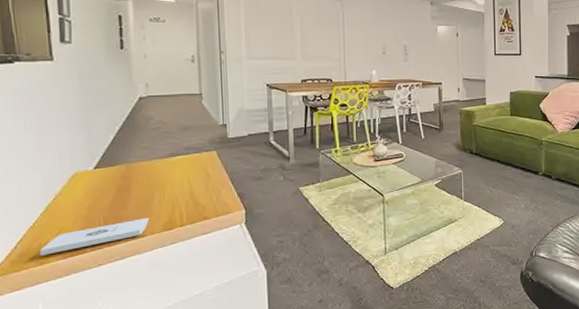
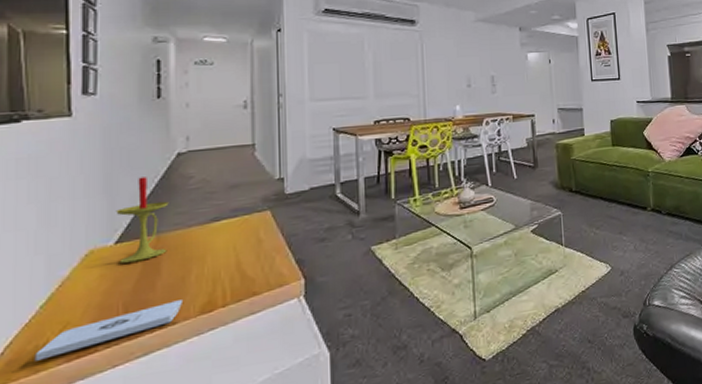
candle: none [93,115,135,185] -> present [116,177,169,264]

